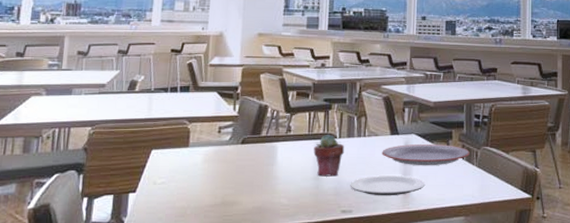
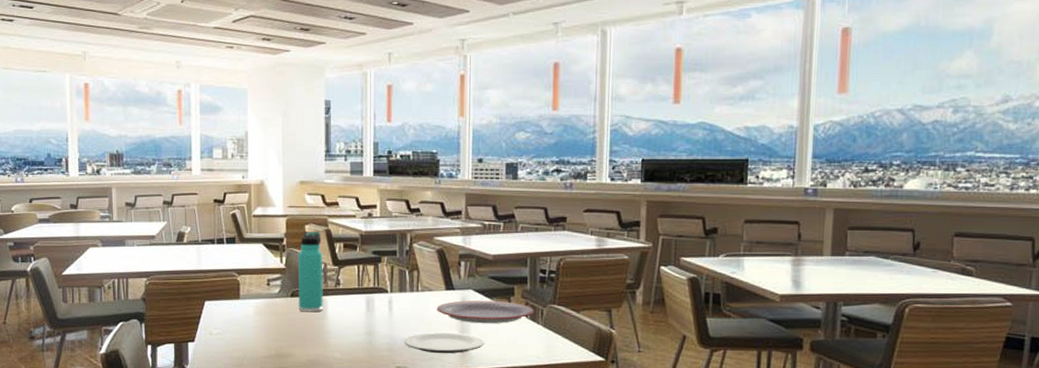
thermos bottle: none [248,79,276,159] -> present [298,230,323,313]
potted succulent: present [313,135,345,177] -> none [364,289,397,332]

